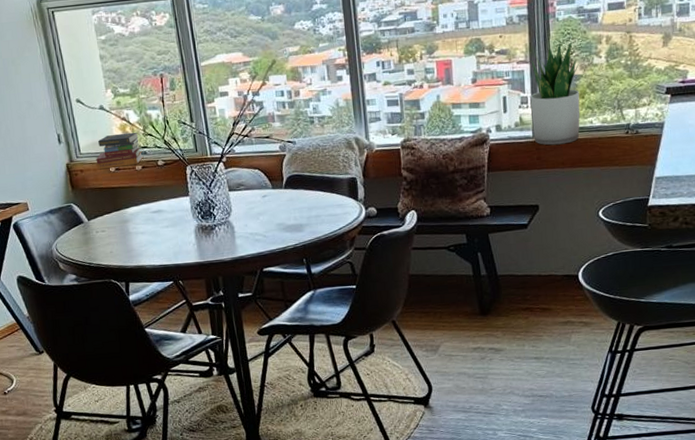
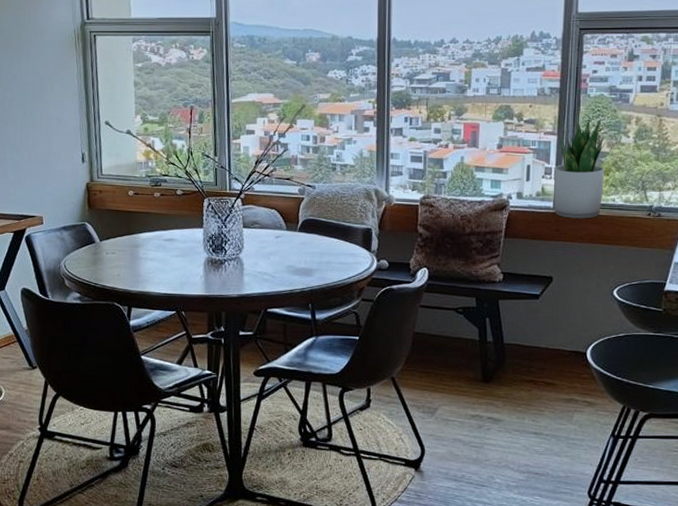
books: present [96,132,144,170] -> none [116,159,164,193]

